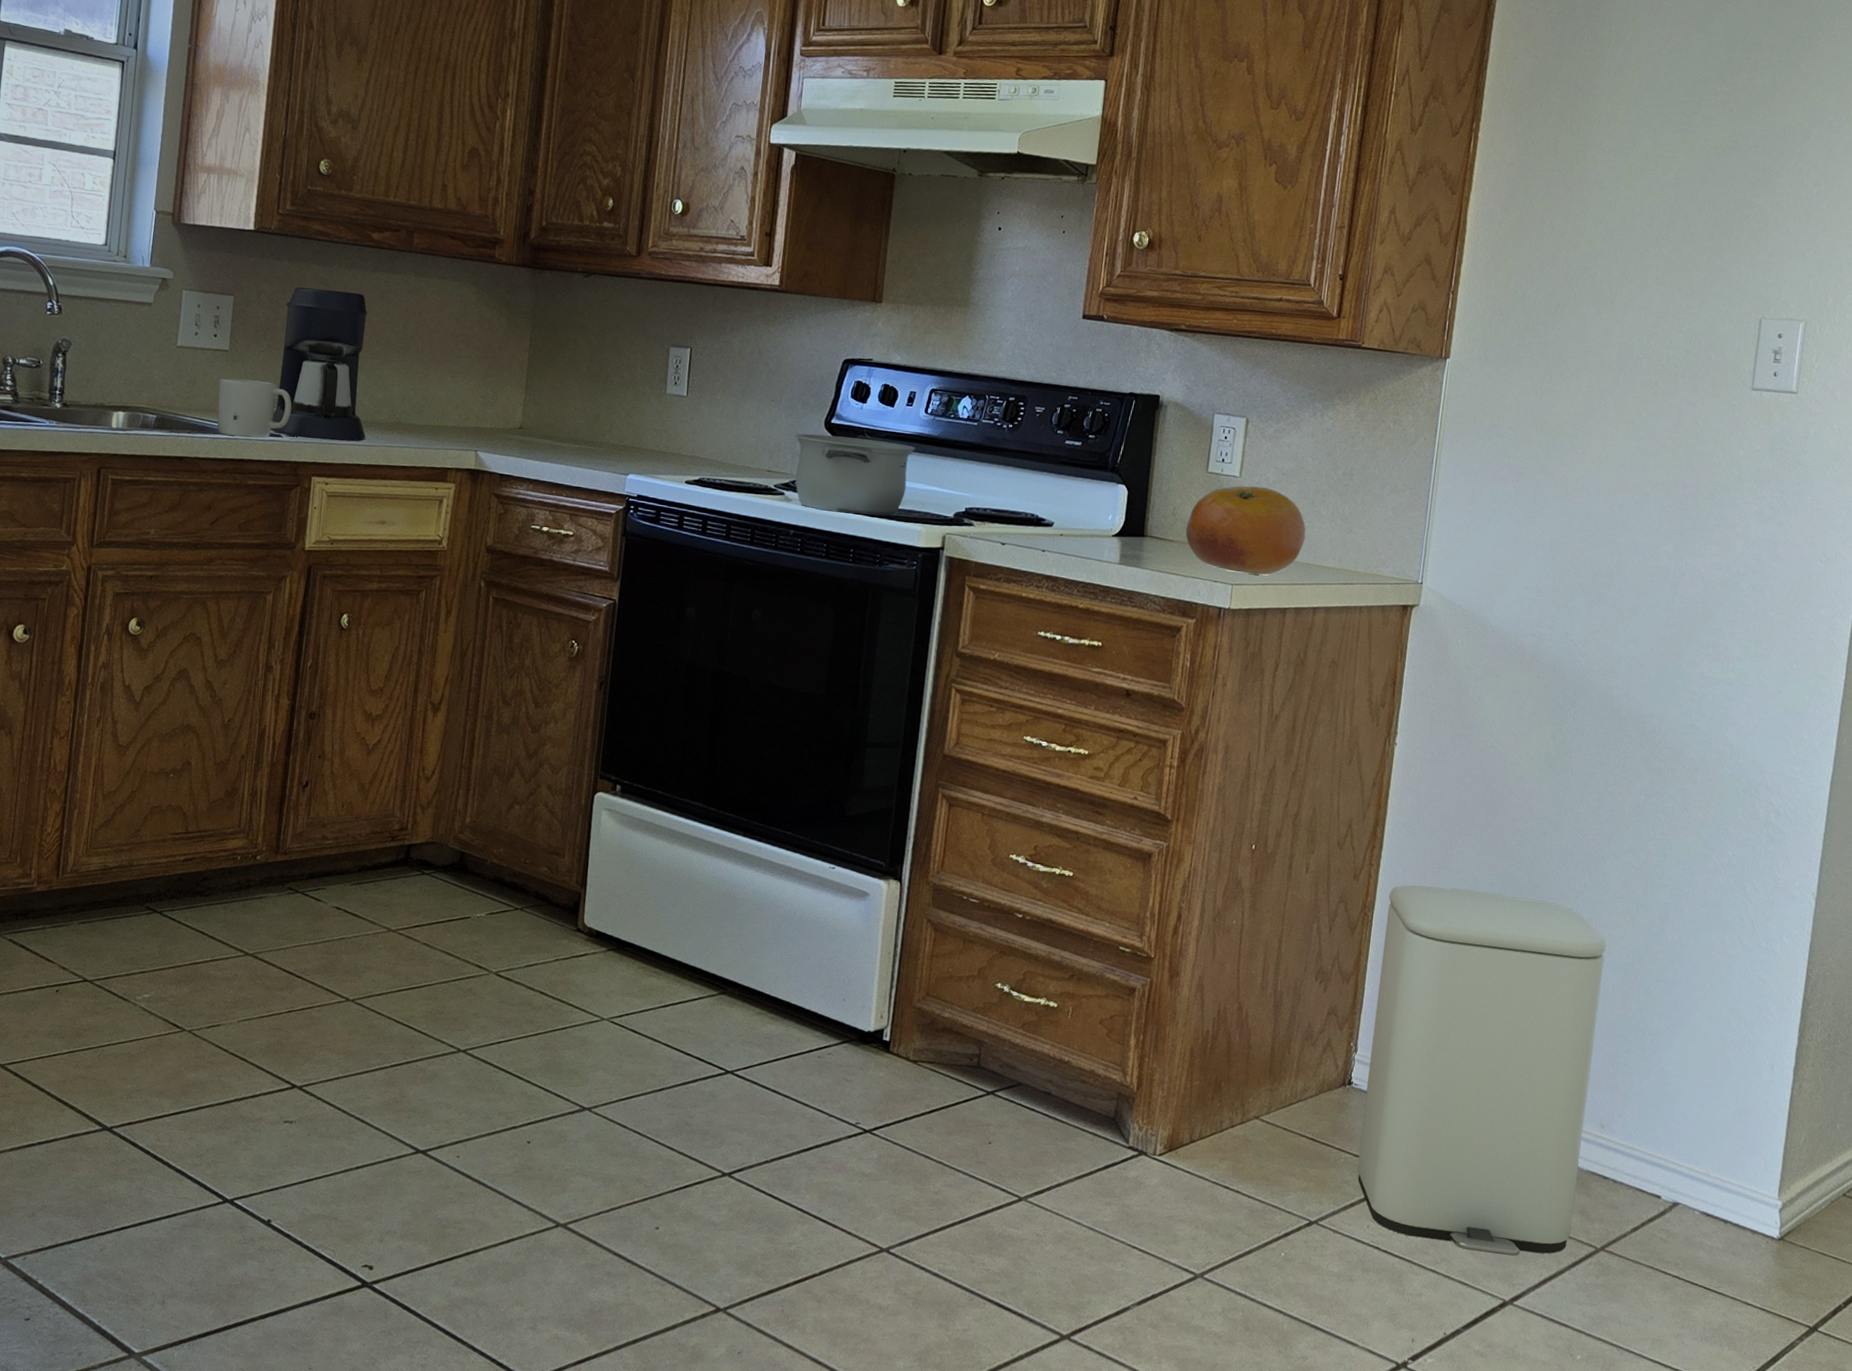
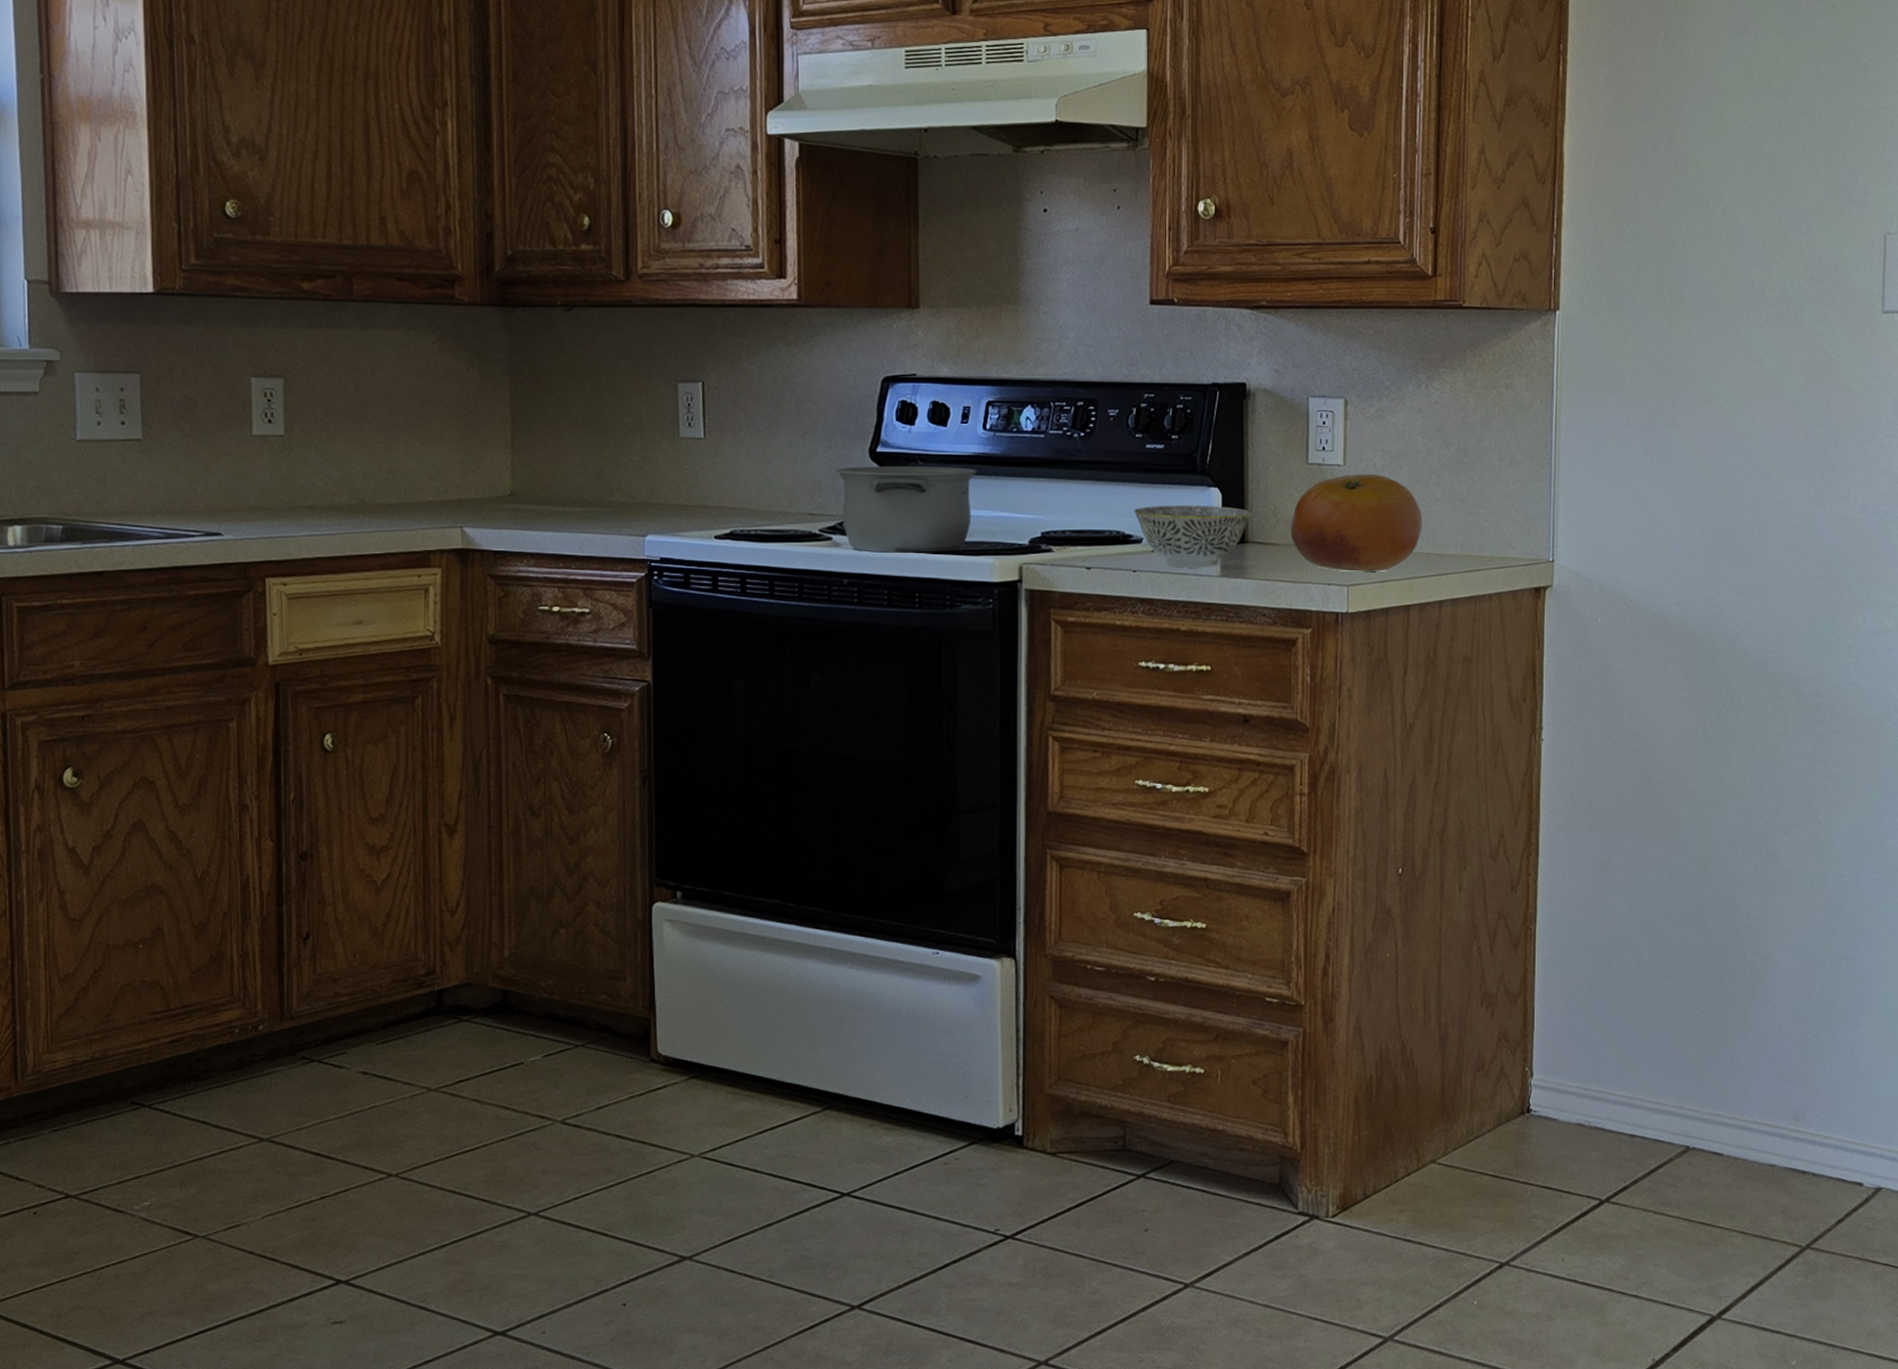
mug: present [216,378,292,439] -> none [135,471,230,541]
coffee maker: present [271,287,367,442] -> none [207,355,325,534]
bowl: none [1049,495,1153,556] -> present [1134,504,1252,568]
pedal bin: present [1357,885,1607,1256] -> none [1545,887,1784,1270]

